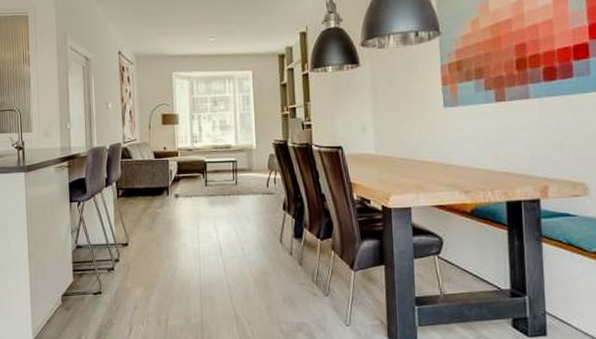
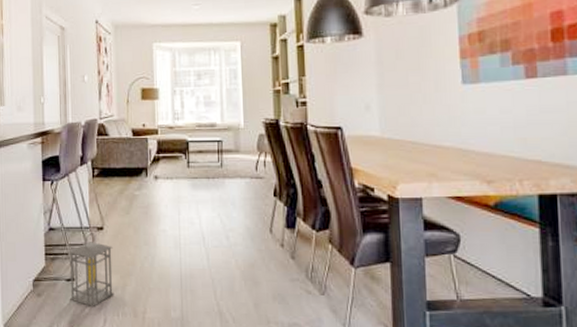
lantern: none [96,249,139,318] -> present [69,233,114,308]

